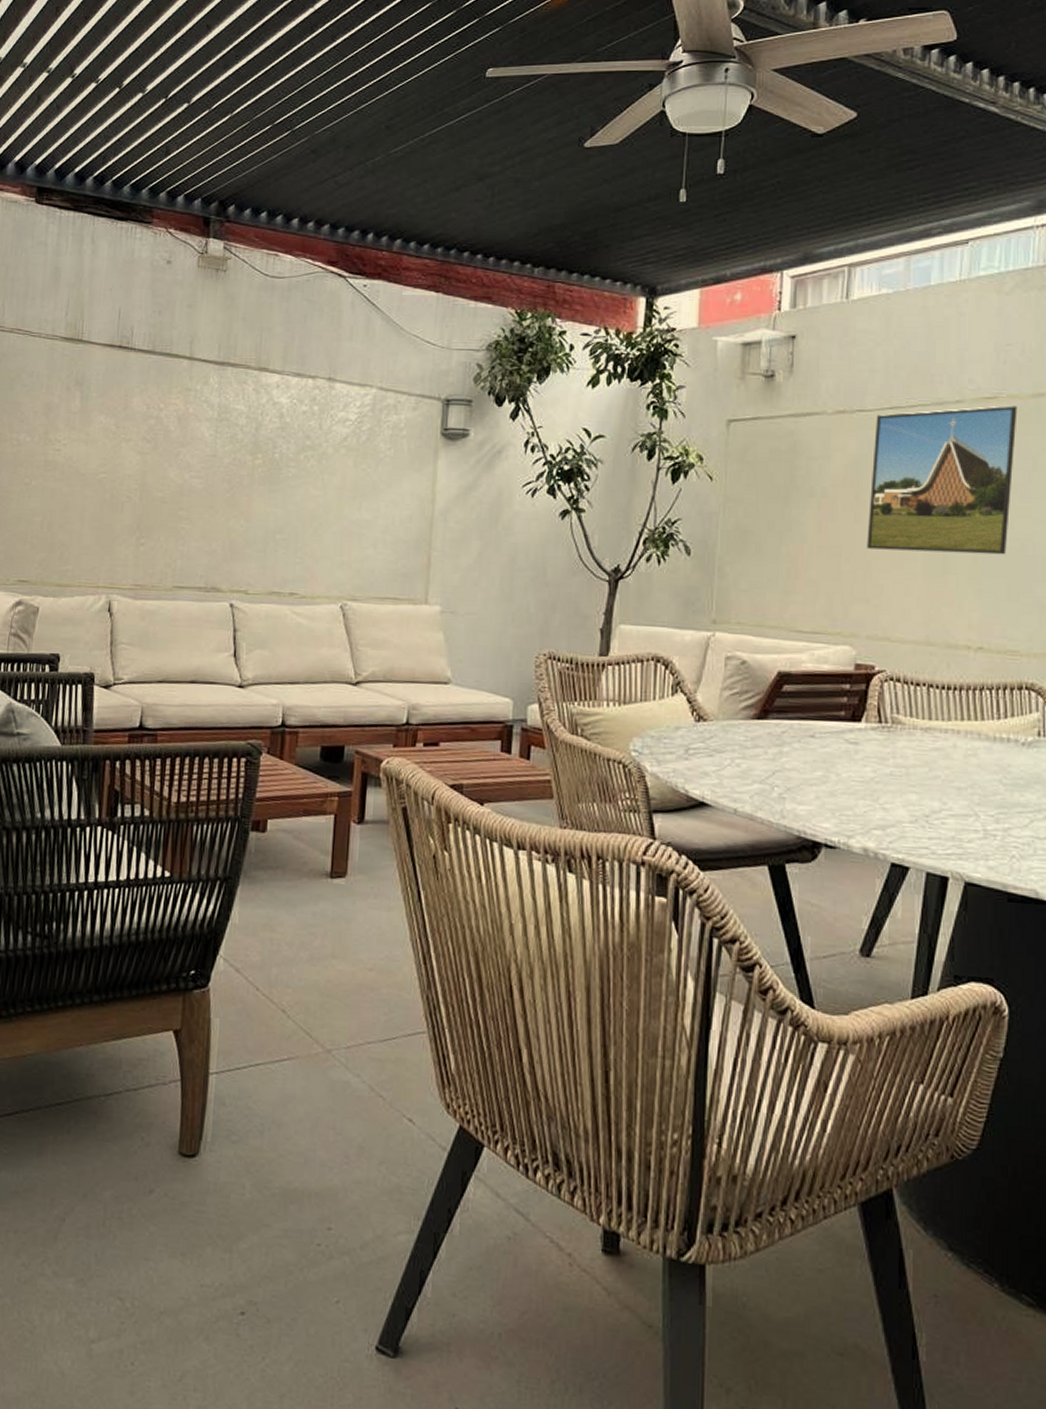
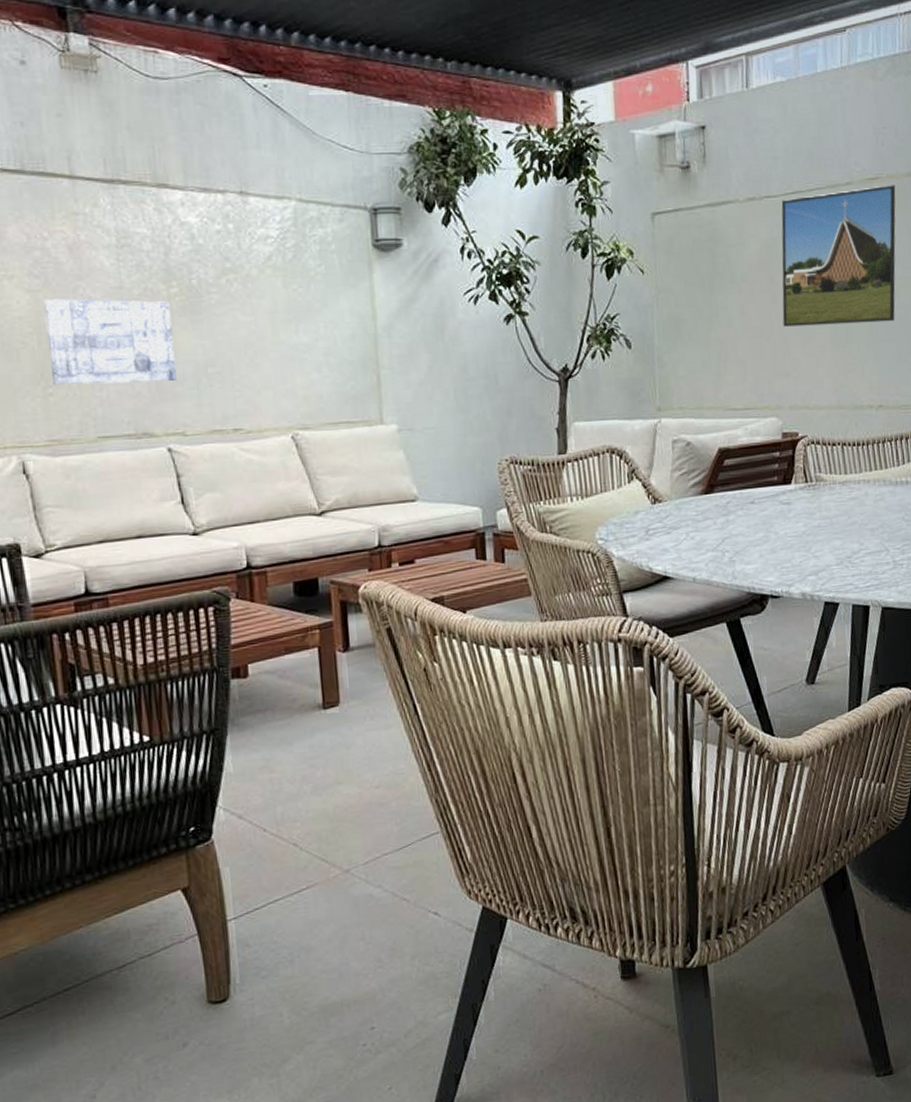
wall art: none [145,461,253,544] -> present [43,299,177,385]

